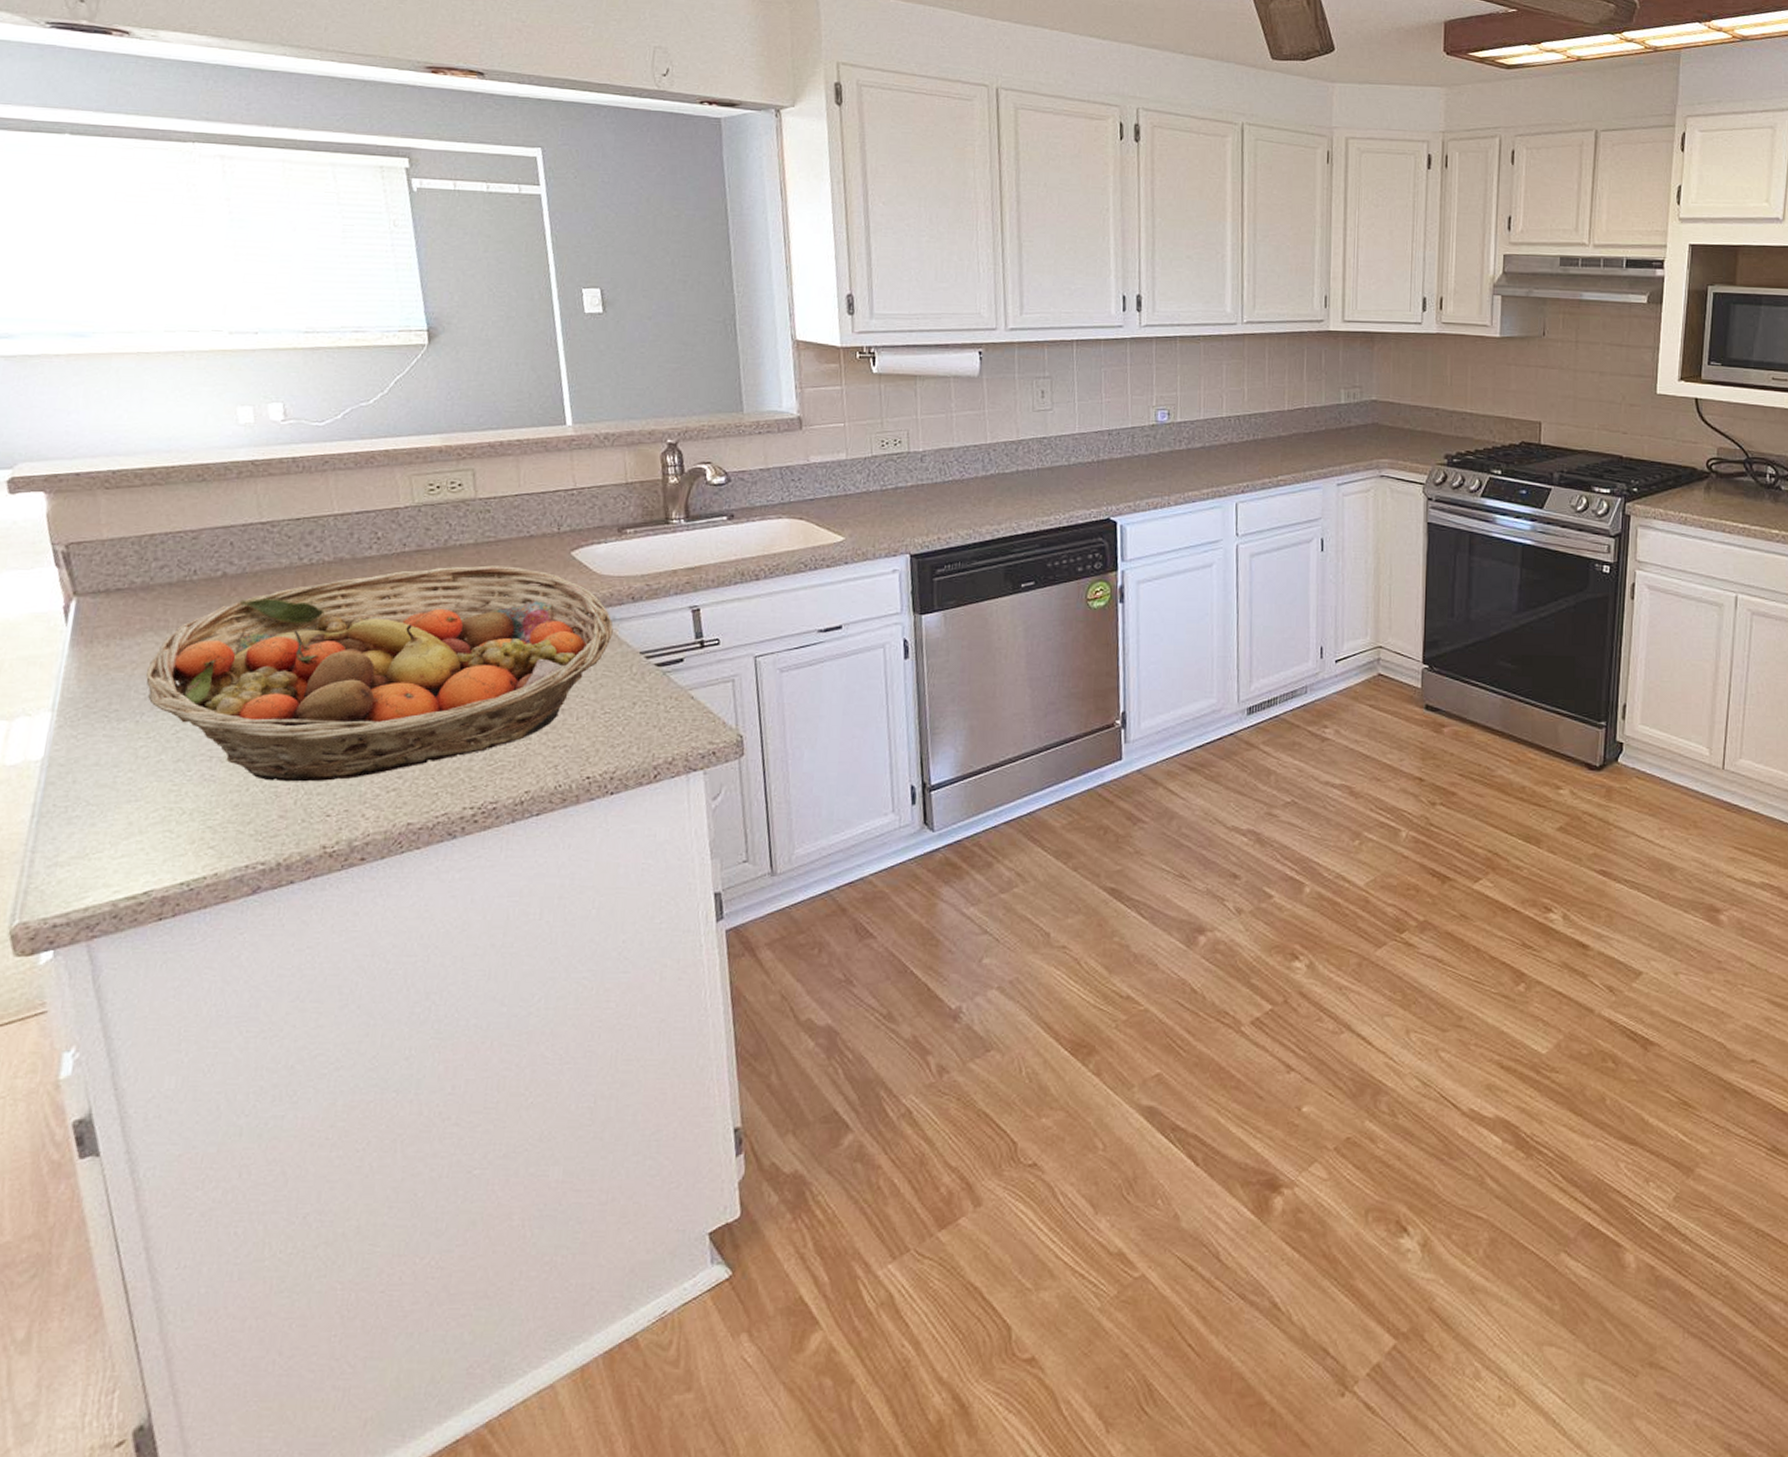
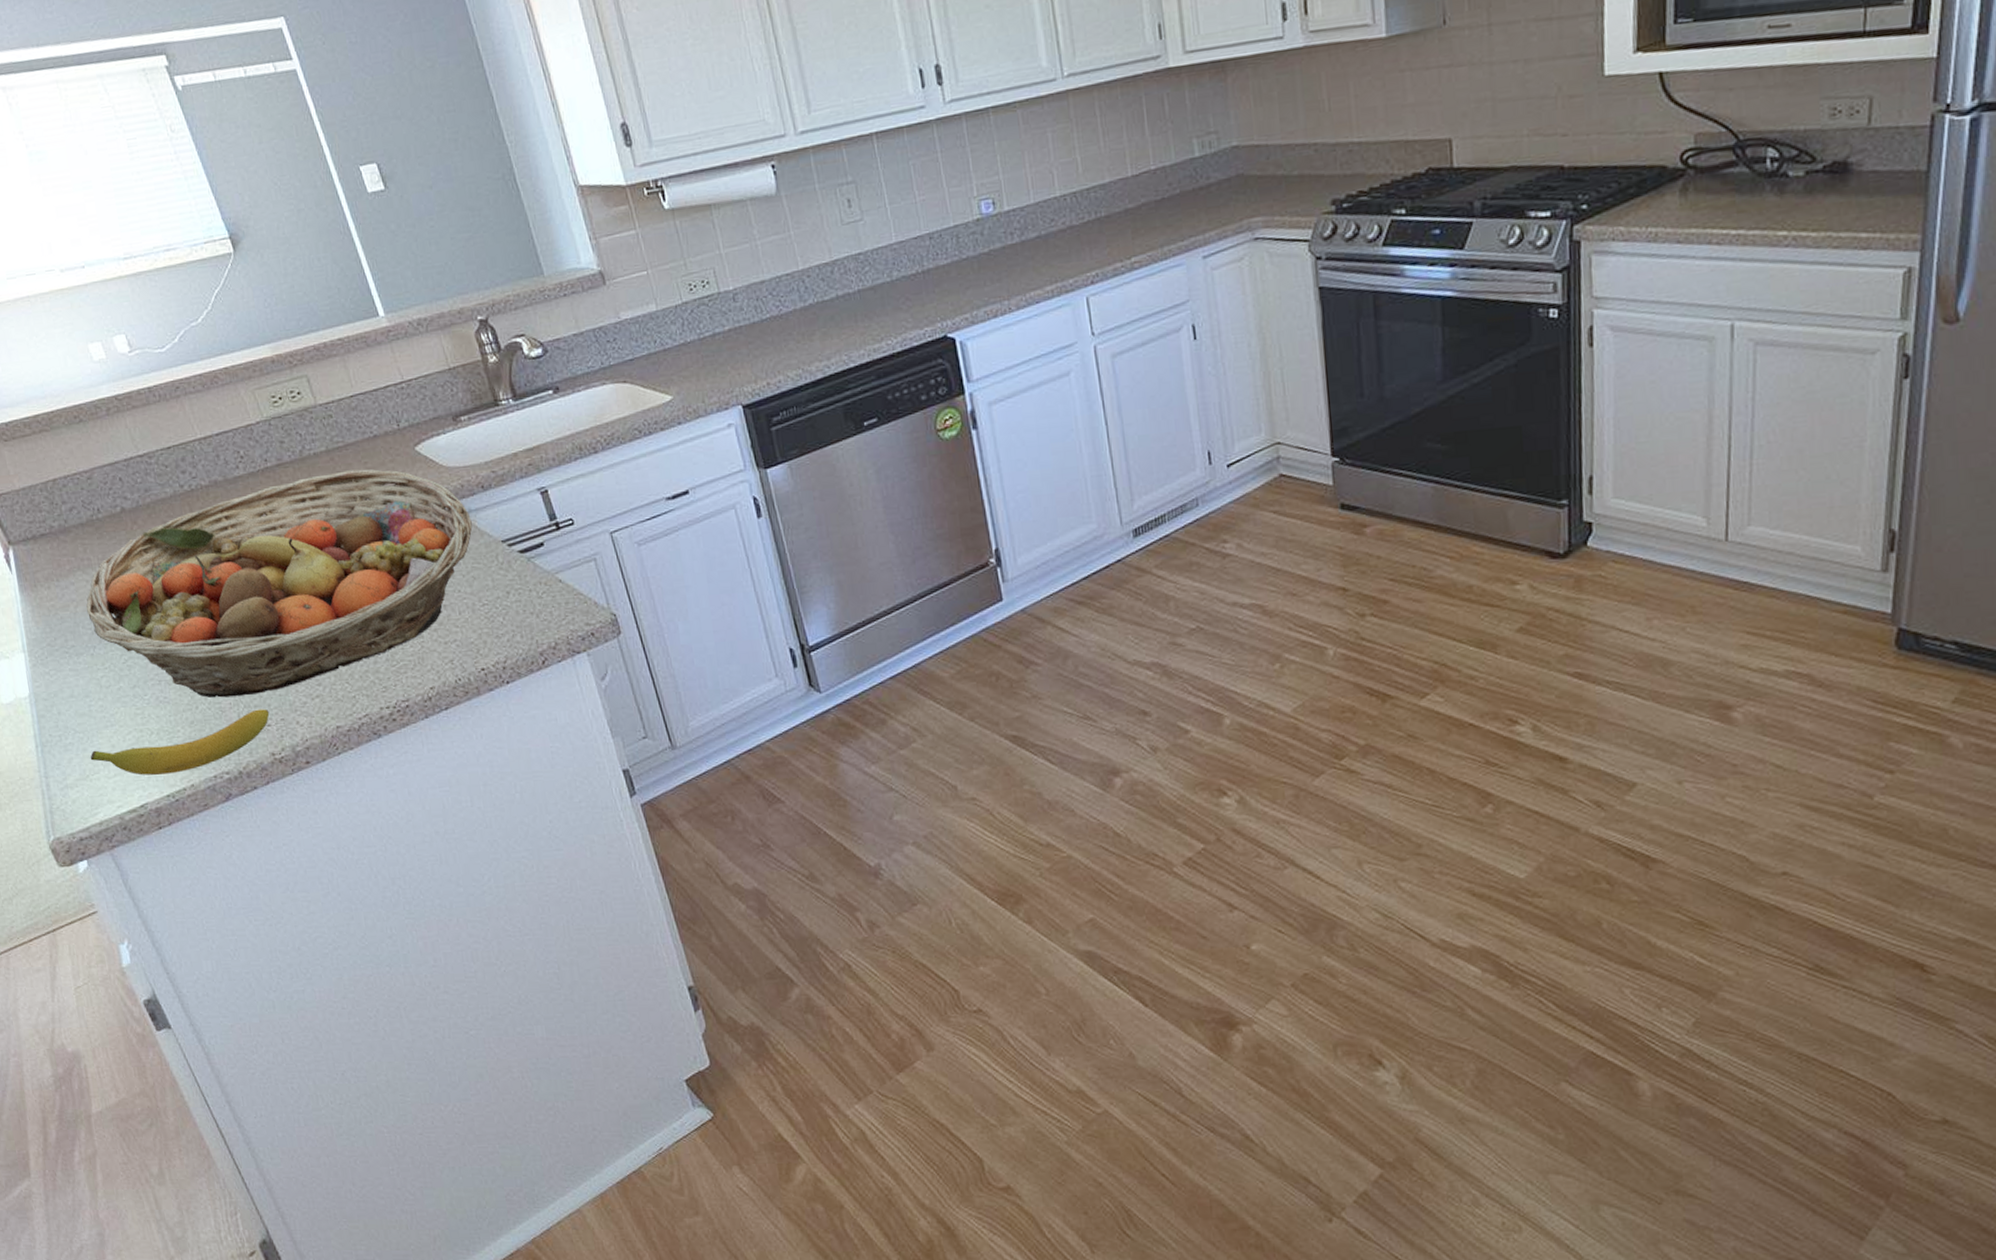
banana: none [96,797,333,861] -> present [90,709,270,776]

